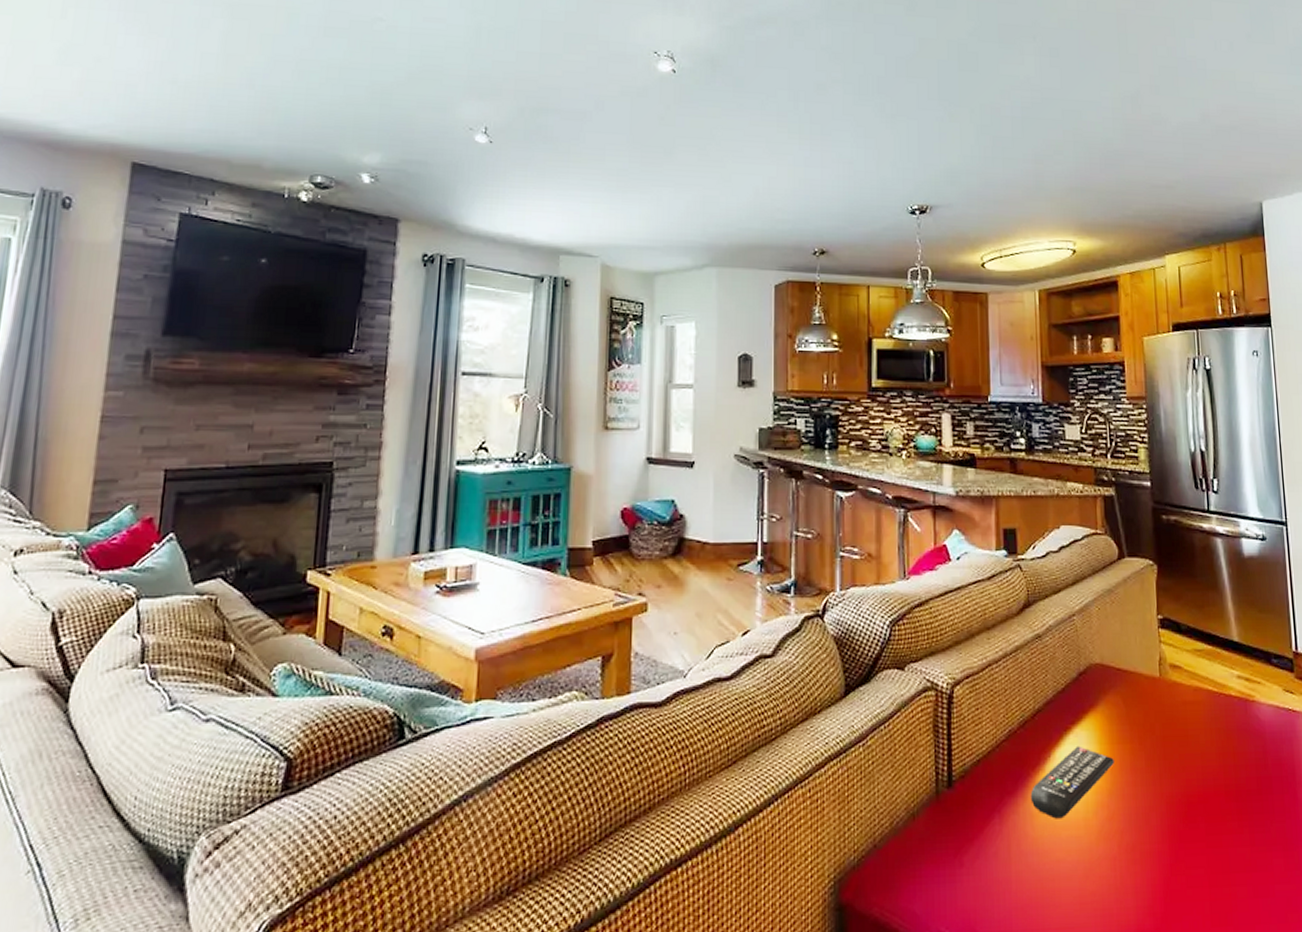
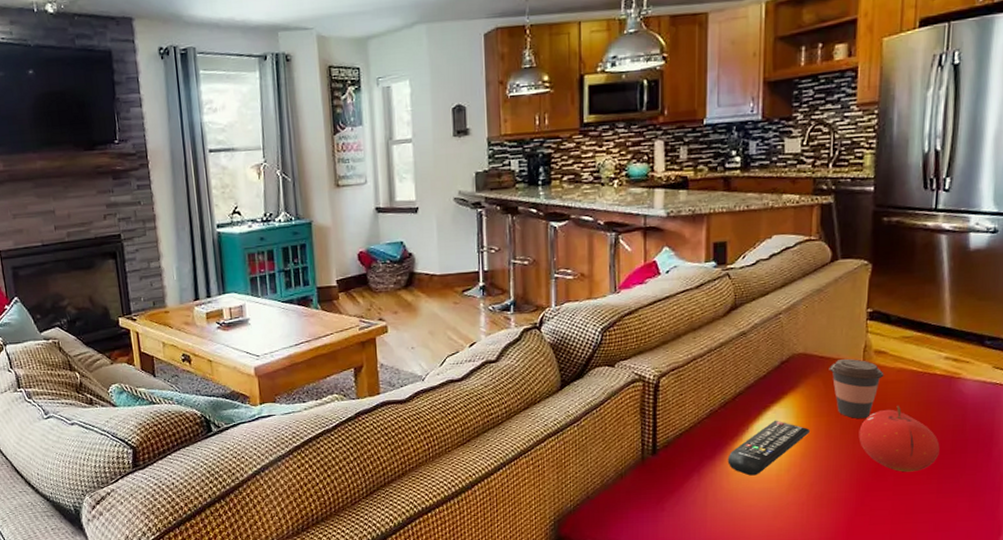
coffee cup: none [1127,673,1182,748] -> present [829,359,884,419]
fruit: none [1164,733,1247,818] -> present [858,406,940,472]

